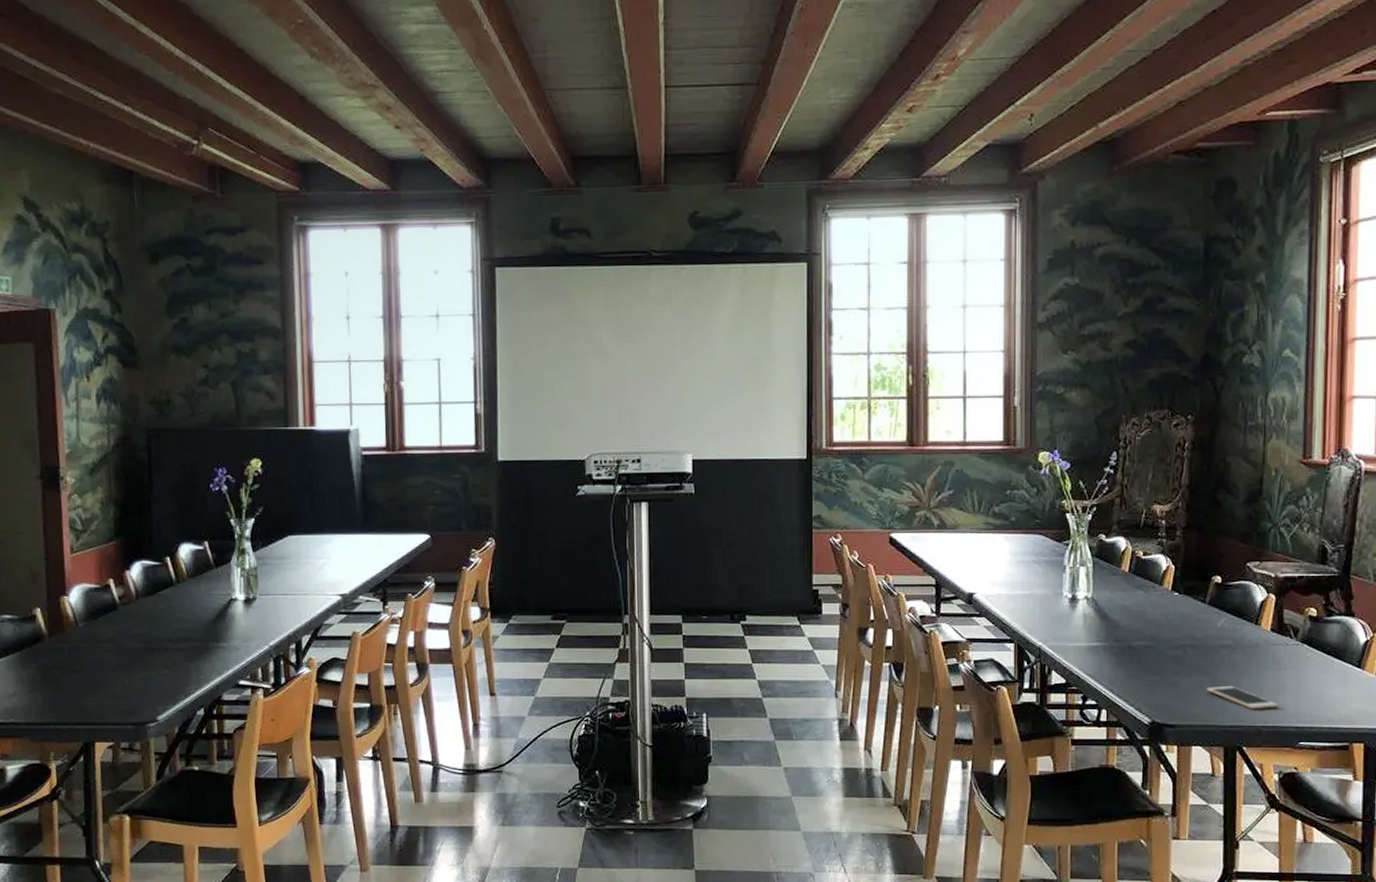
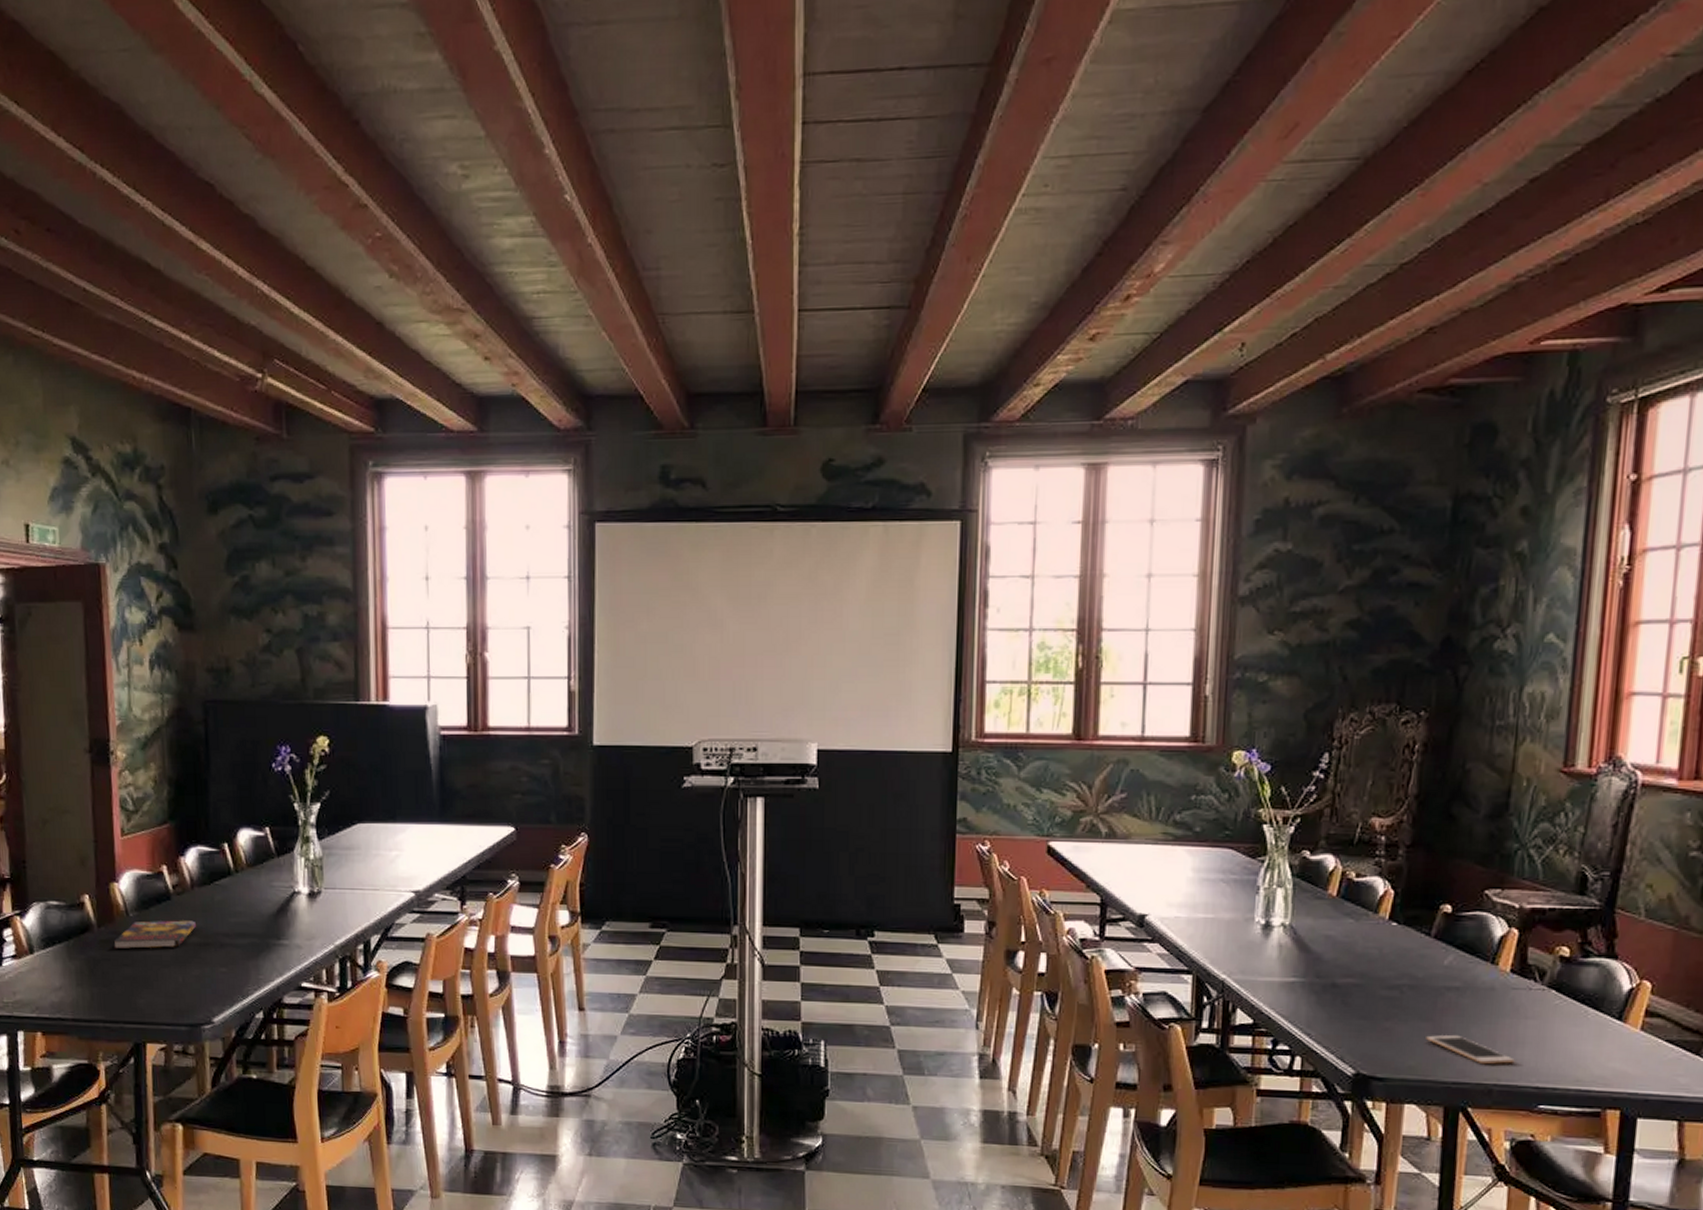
book: none [64,628,142,657] -> present [113,920,197,949]

